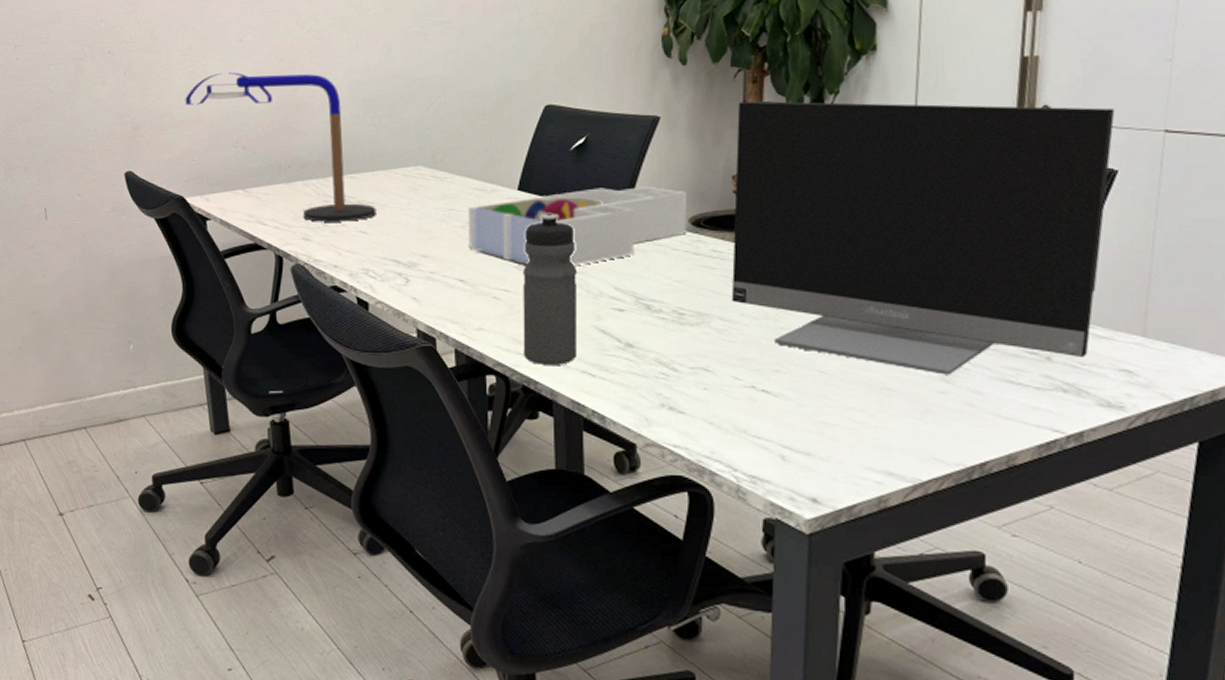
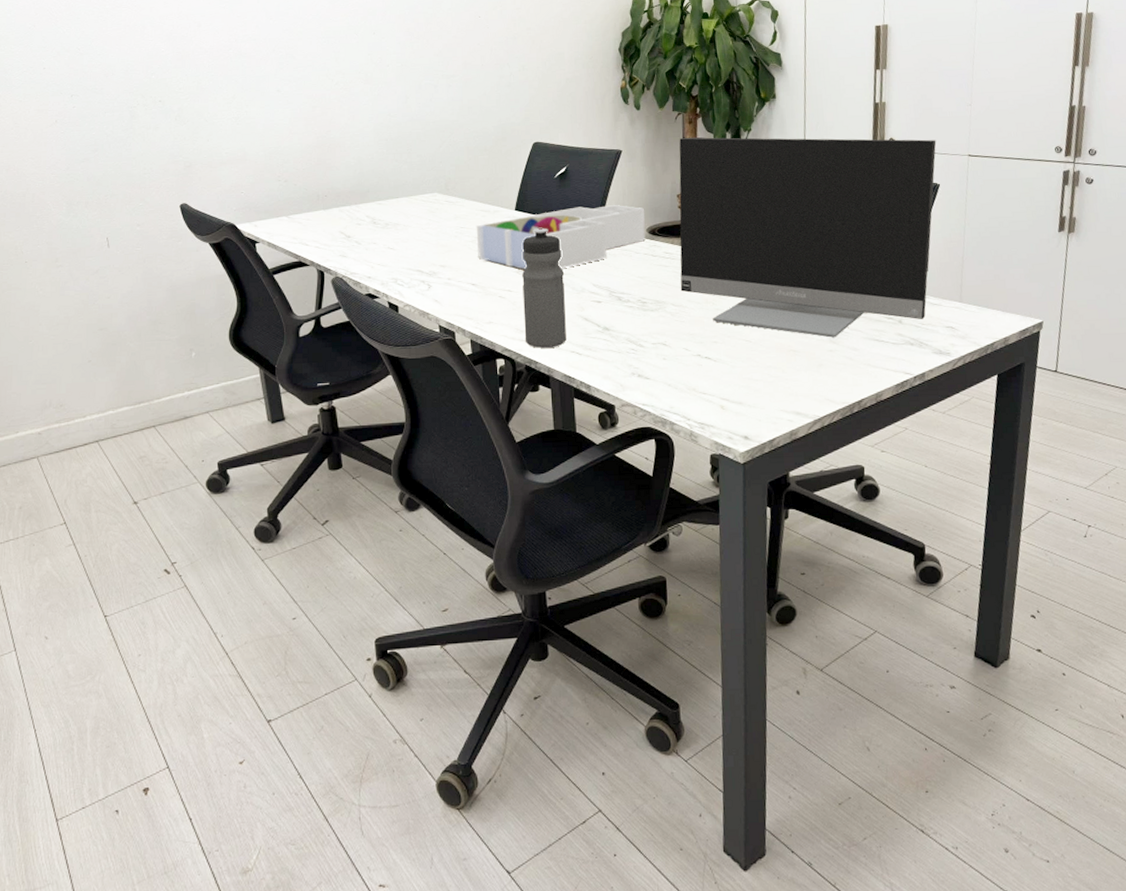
desk lamp: present [185,72,376,222] -> none [231,117,401,241]

